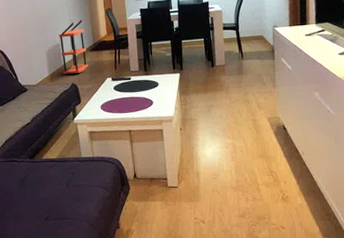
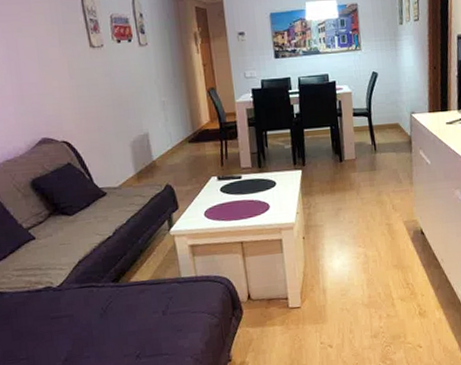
shelving unit: present [59,19,88,74] -> none [146,101,187,173]

